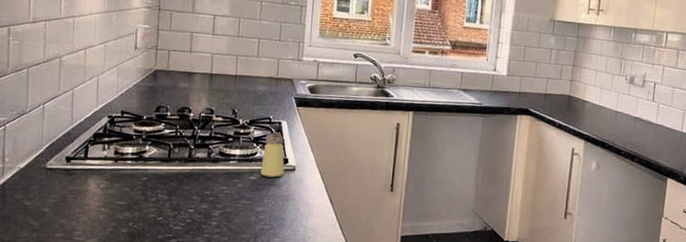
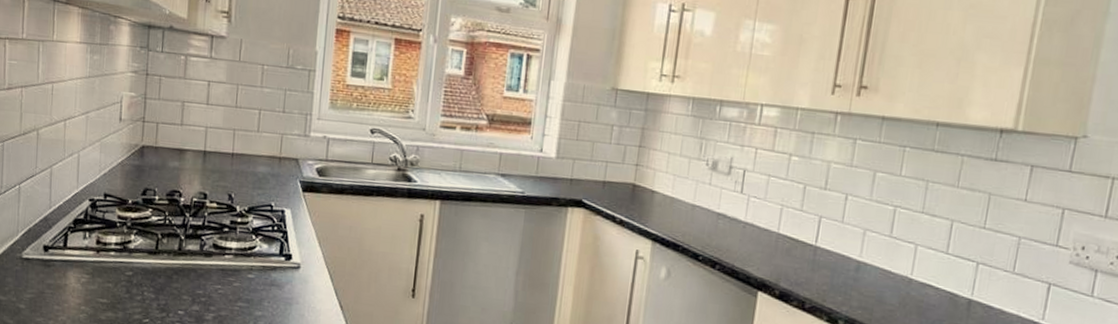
saltshaker: present [261,133,285,178] -> none [260,223,288,277]

